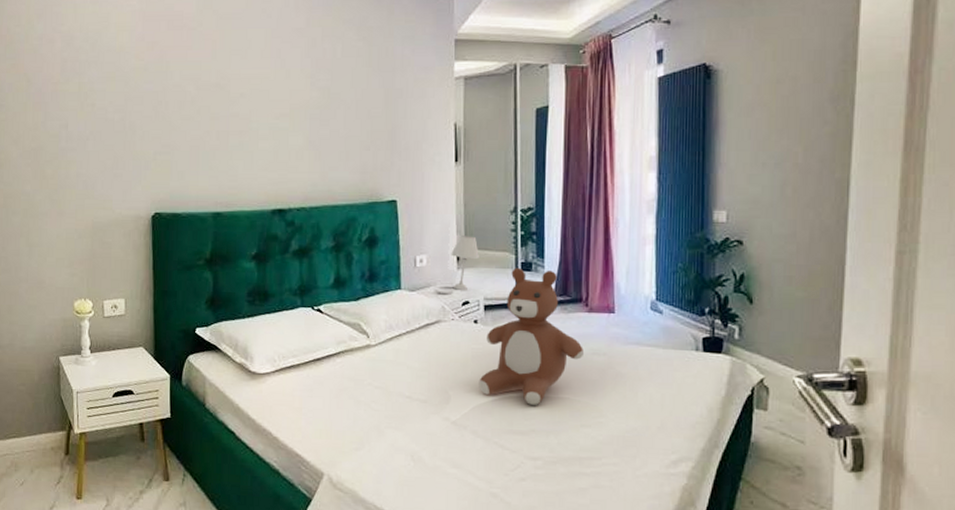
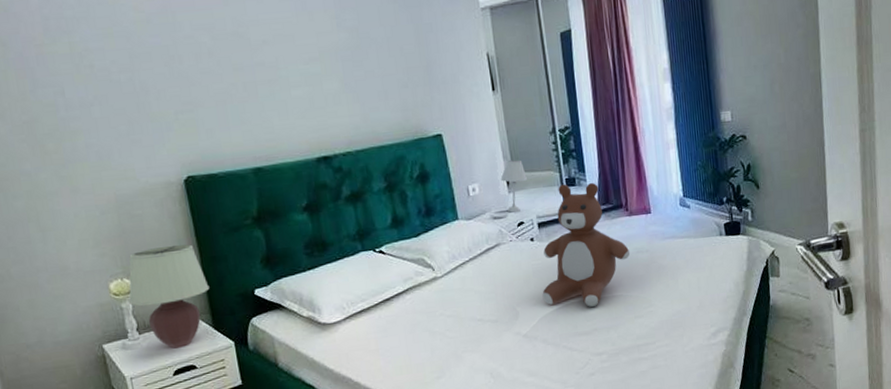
table lamp: none [87,275,157,372] -> present [128,244,210,349]

